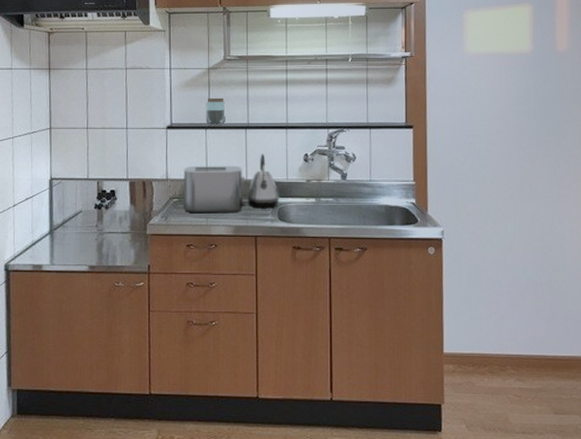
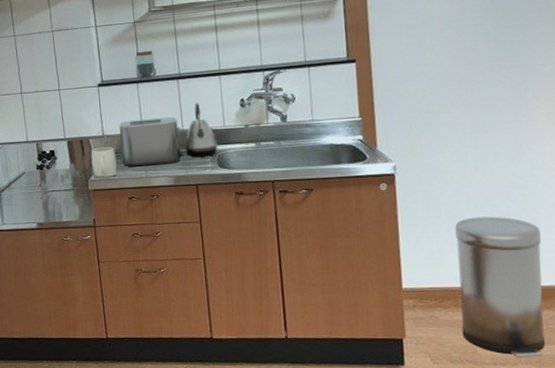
mug: none [152,190,178,223] -> present [91,146,117,179]
pedal bin: none [494,286,568,426] -> present [455,216,545,357]

